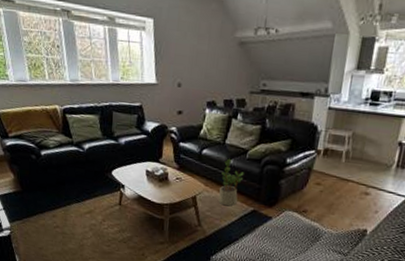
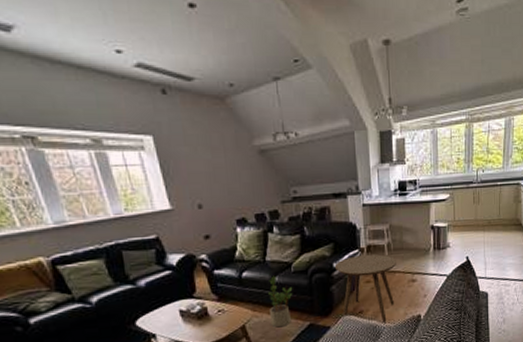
side table: none [286,156,352,228] -> present [335,254,396,323]

